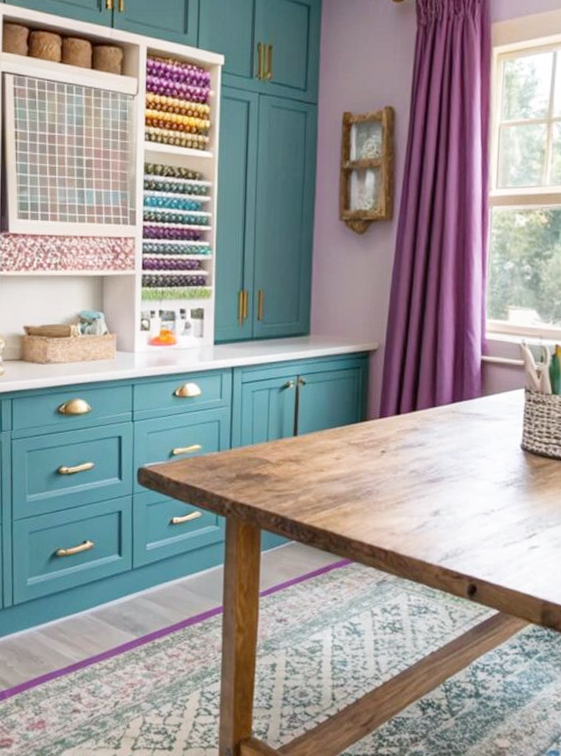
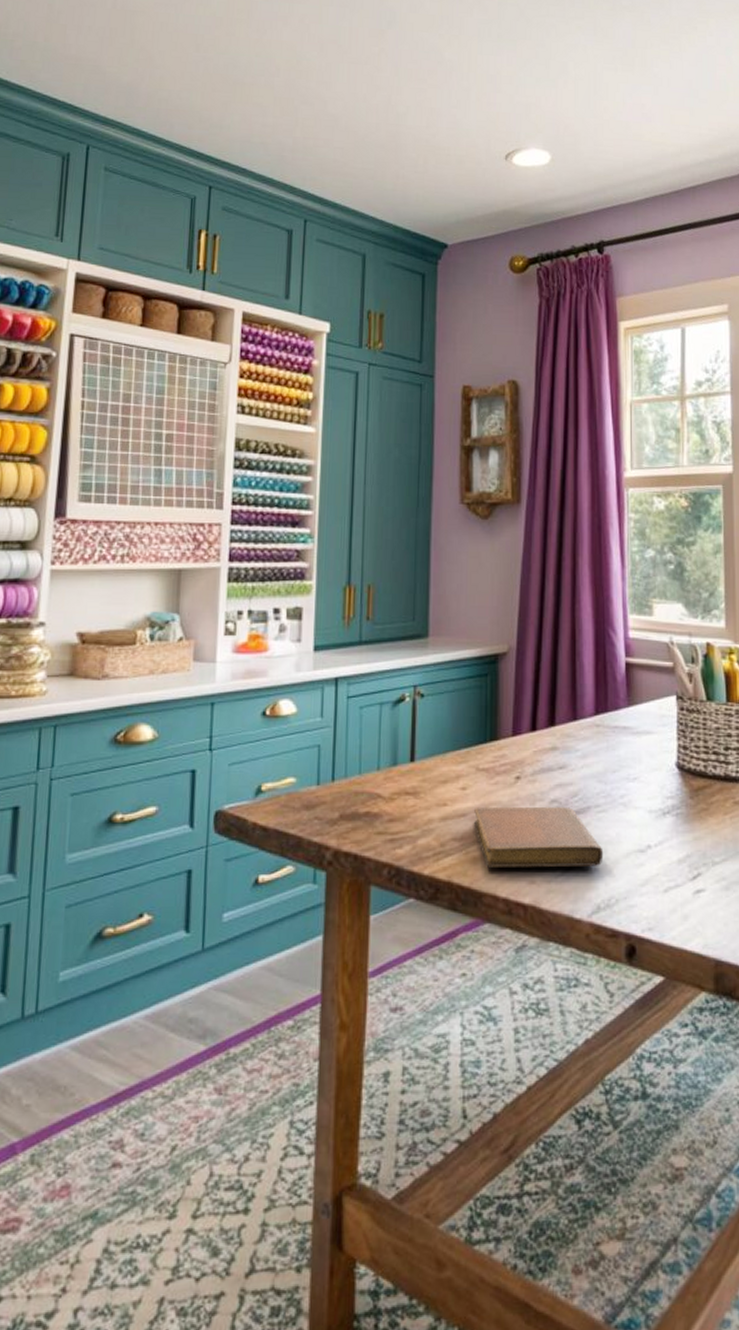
notebook: none [345,474,453,524] -> present [473,807,604,867]

